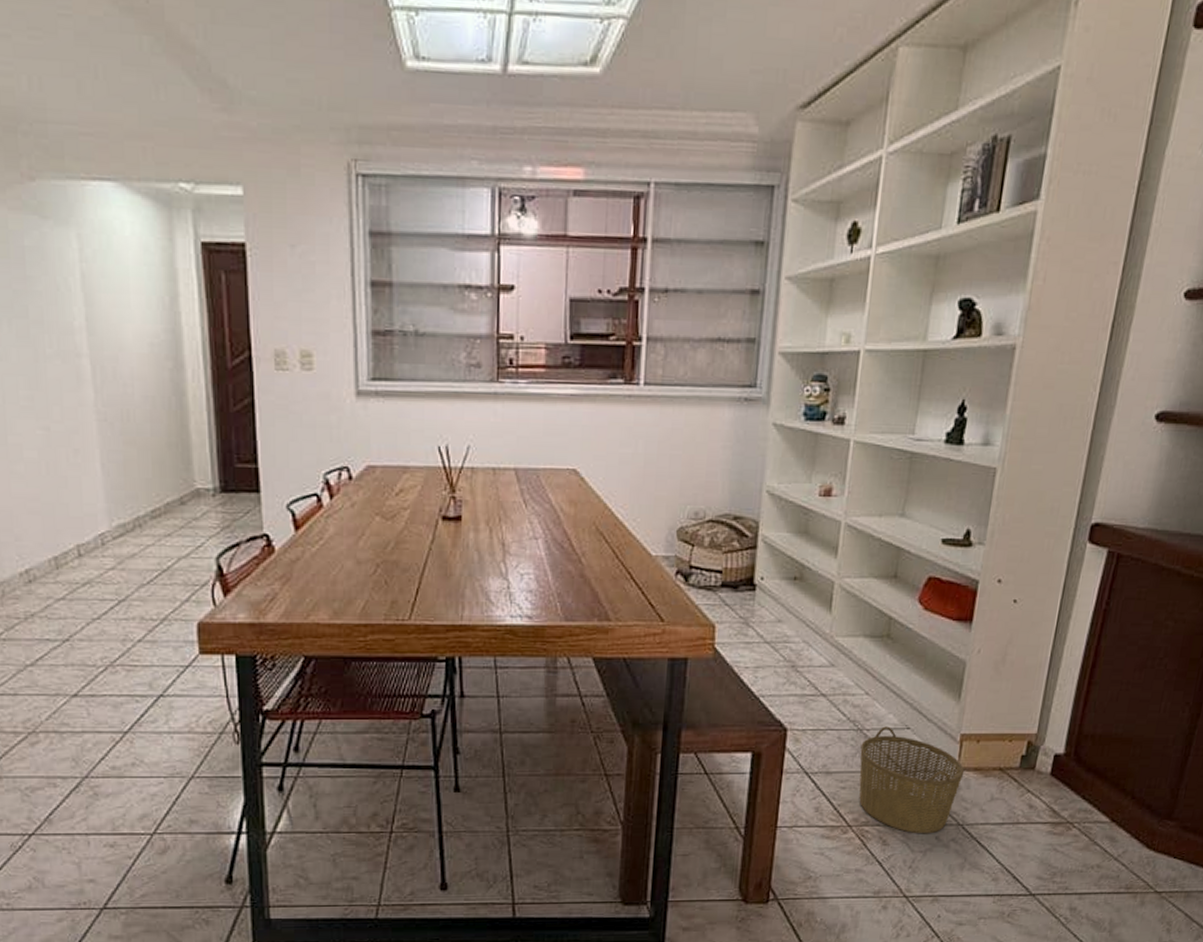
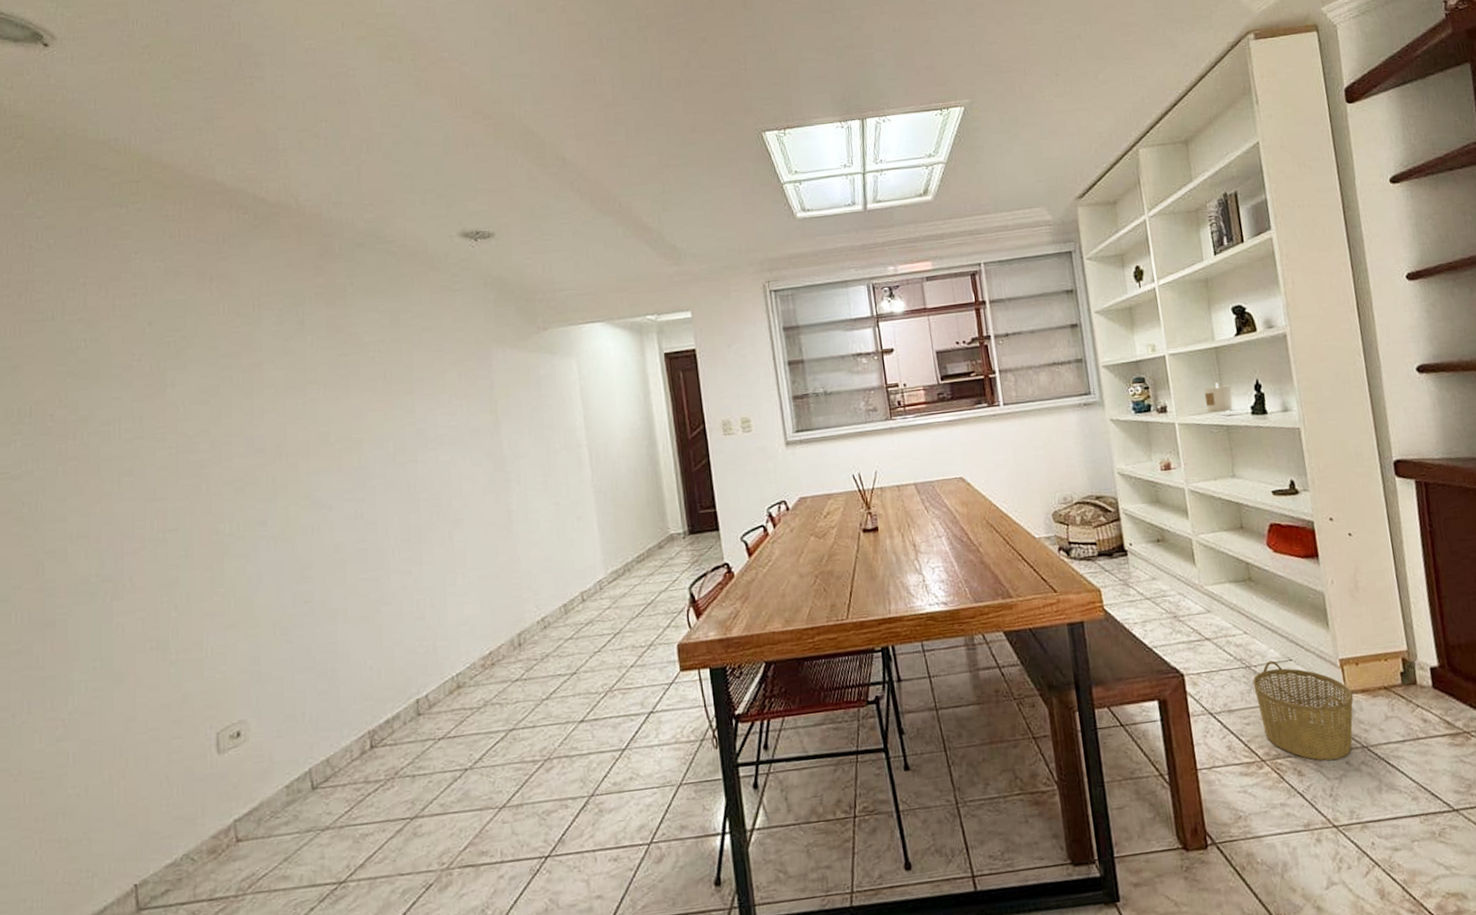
candle: none [892,396,930,435] -> present [1204,382,1233,413]

